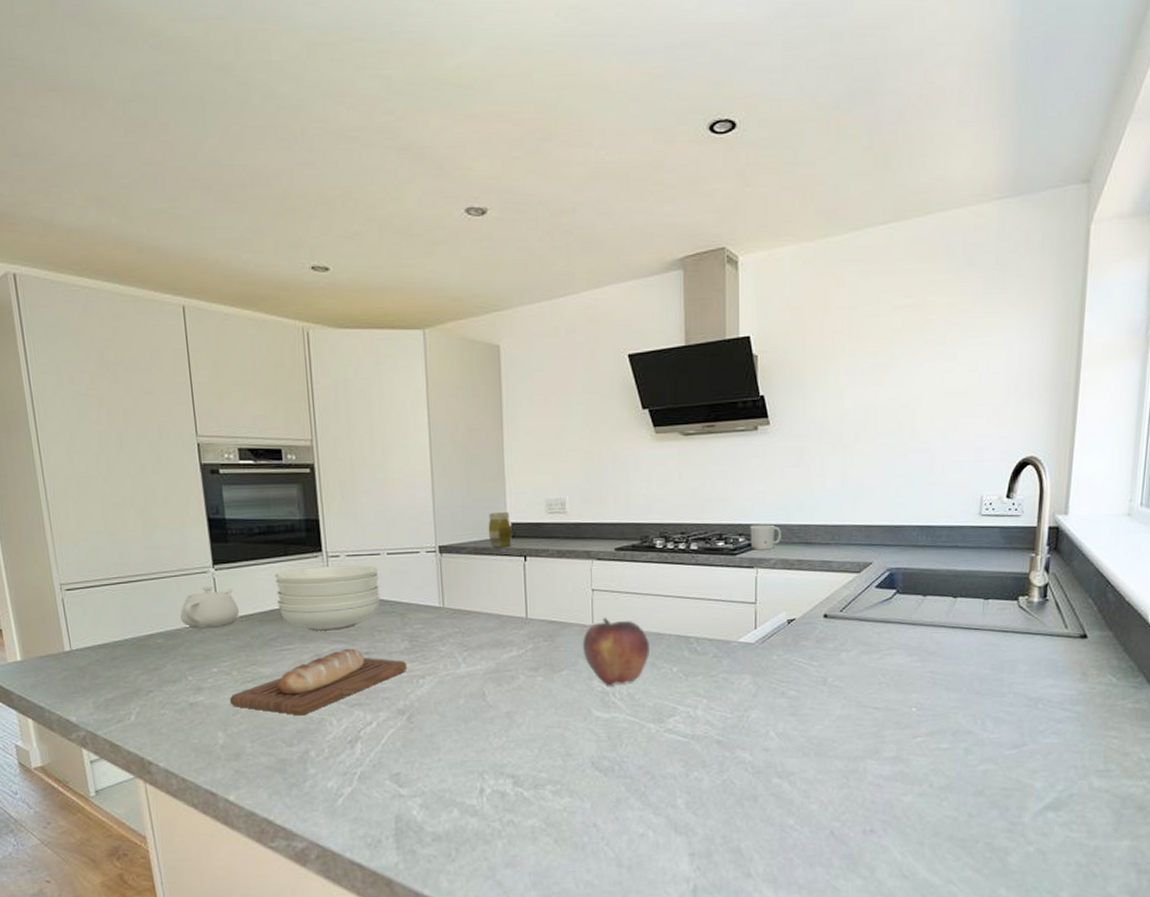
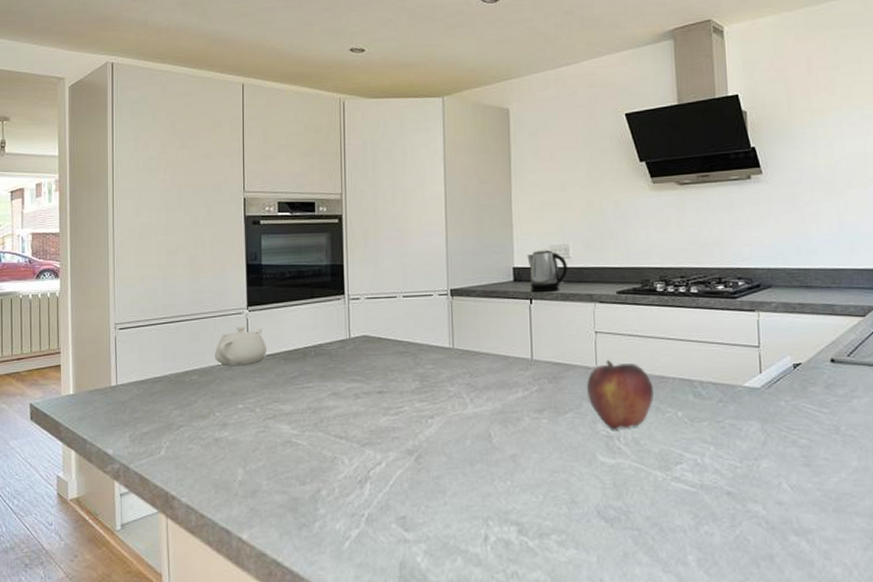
bread loaf: present [229,648,408,716] -> none [251,387,418,454]
bowl: present [274,565,380,631] -> none [300,307,395,370]
jar: present [488,511,513,548] -> none [496,256,519,291]
kettle: none [521,503,564,550] -> present [527,249,567,293]
mug: present [750,524,781,550] -> none [749,268,781,294]

